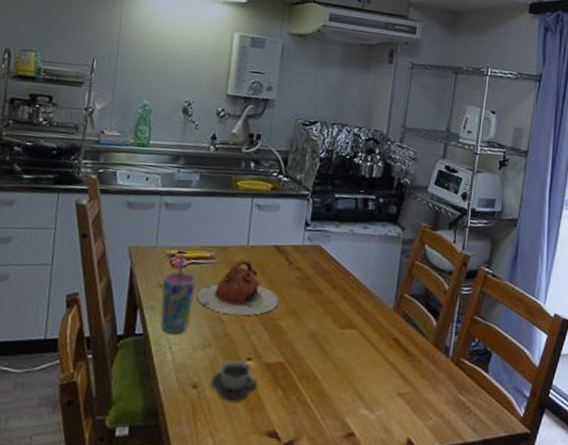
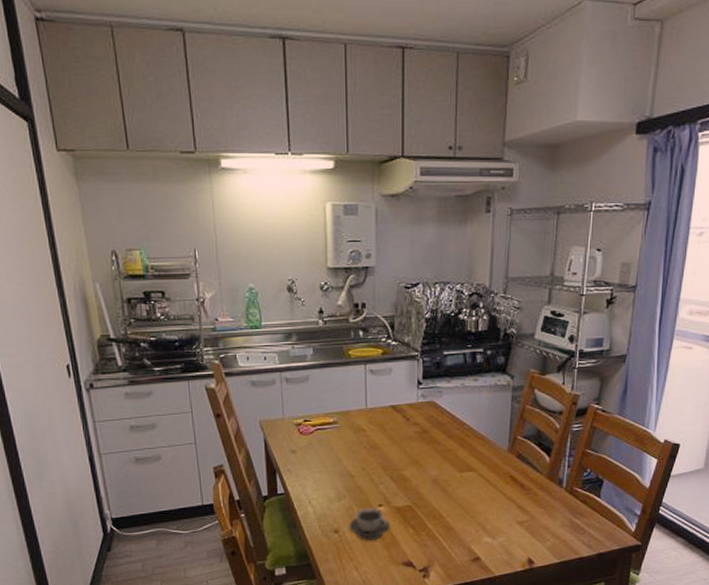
cup: present [160,252,196,333] -> none [294,420,325,490]
teapot: present [196,259,279,316] -> none [326,421,401,470]

